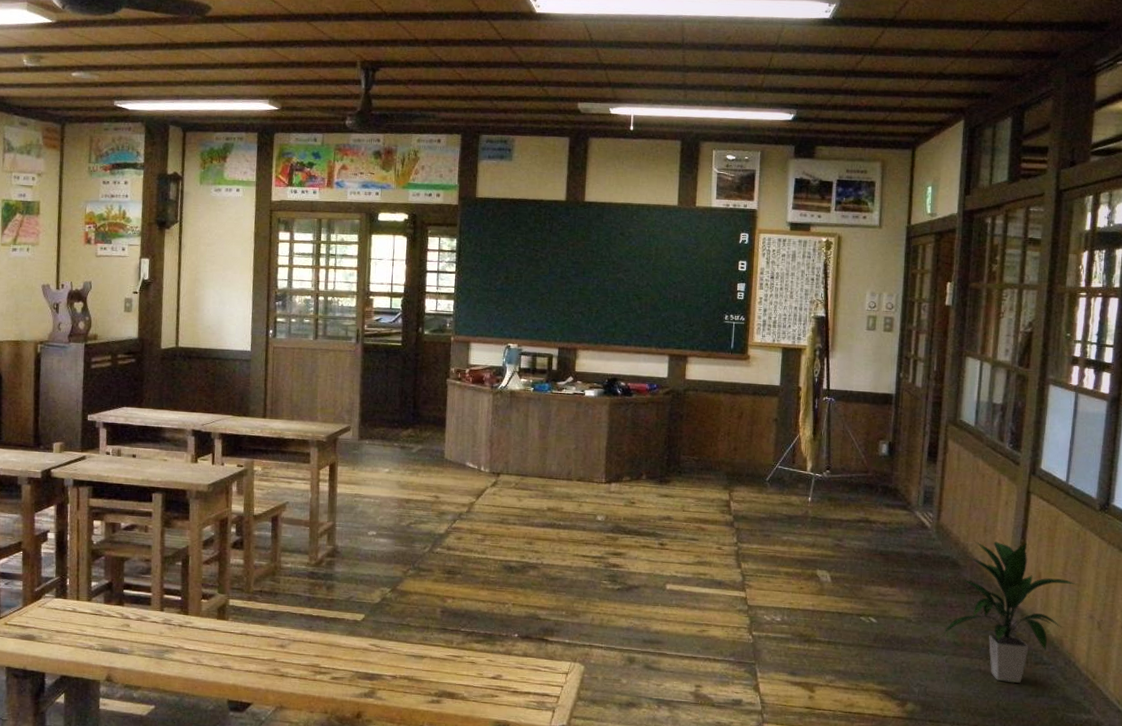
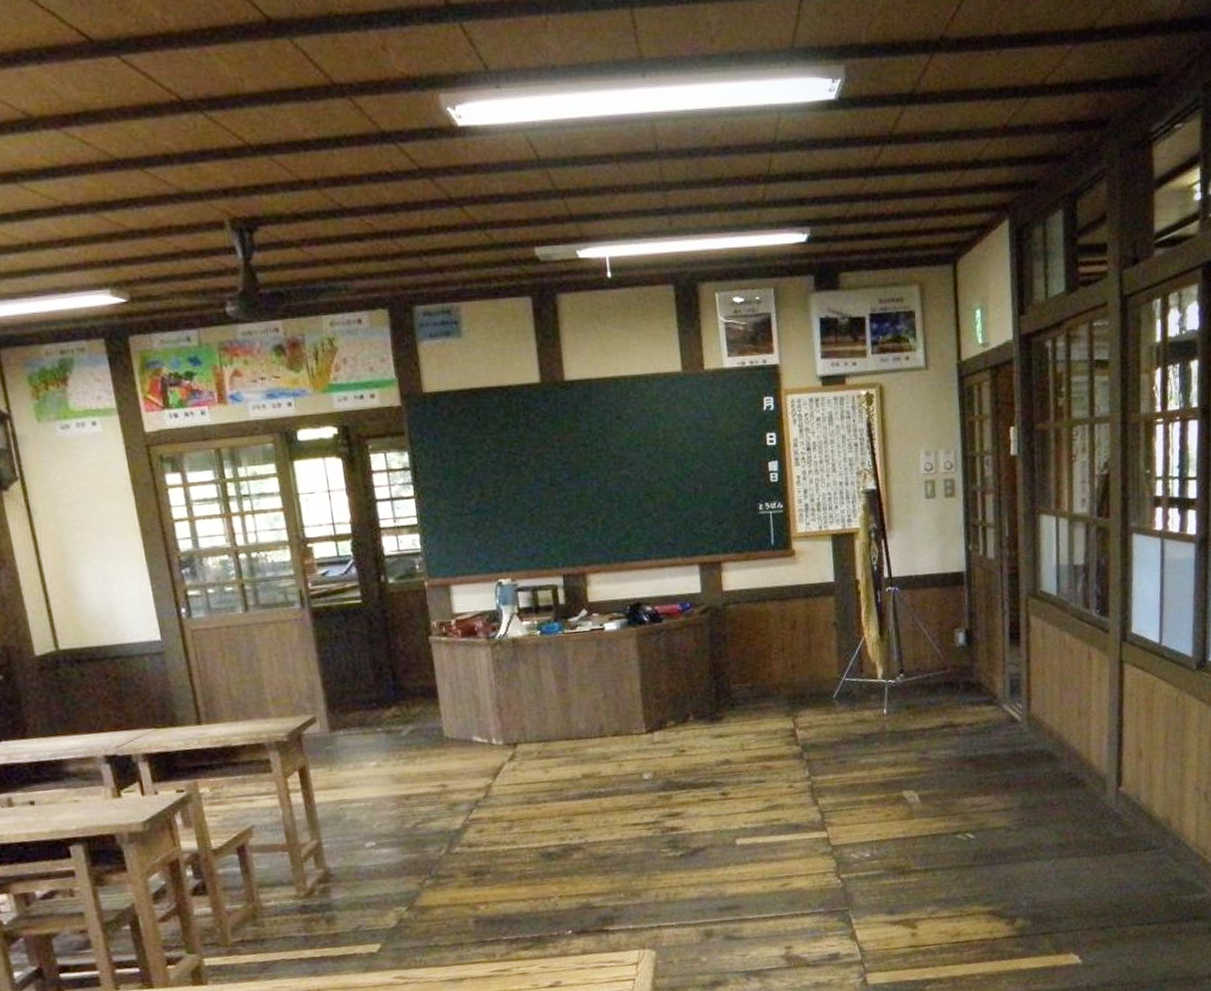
indoor plant: present [940,540,1077,684] -> none [1043,717,1180,877]

